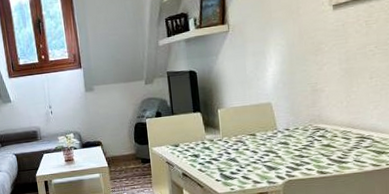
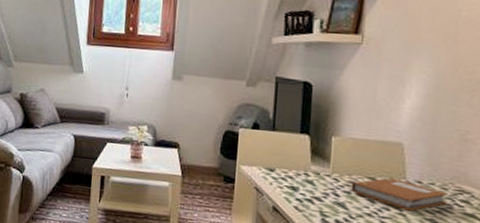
notebook: none [238,130,309,153] -> present [351,177,448,212]

